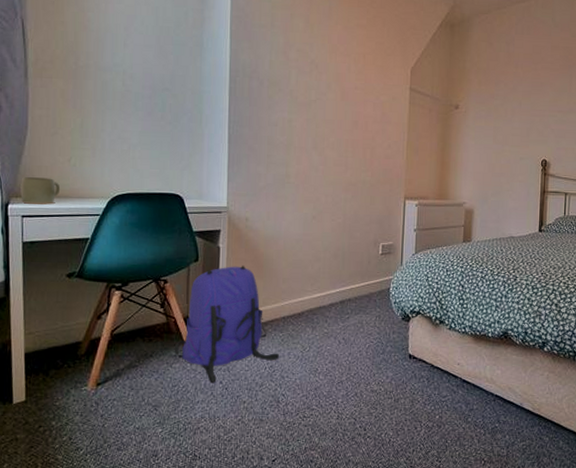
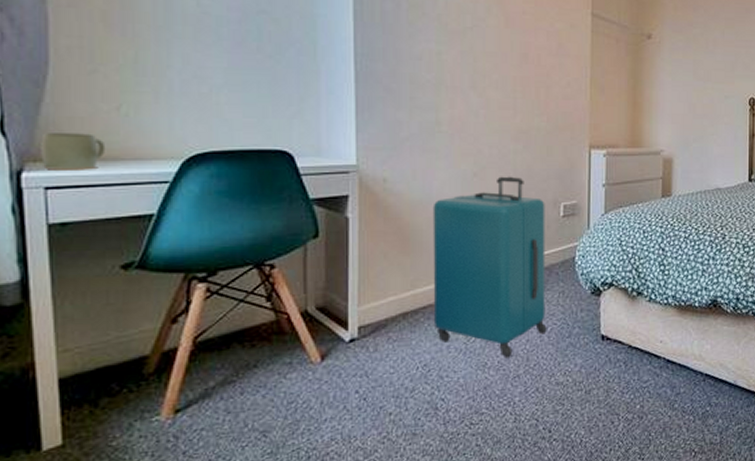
backpack: present [174,265,279,383] -> none [288,239,435,393]
suitcase: none [279,219,368,366] -> present [432,176,547,357]

